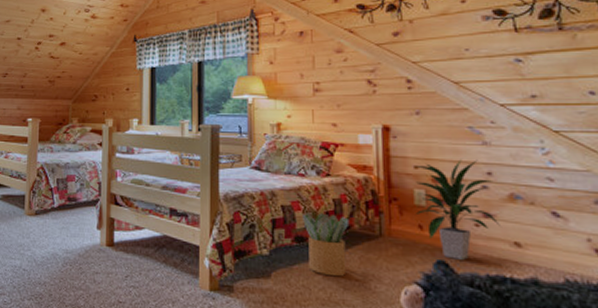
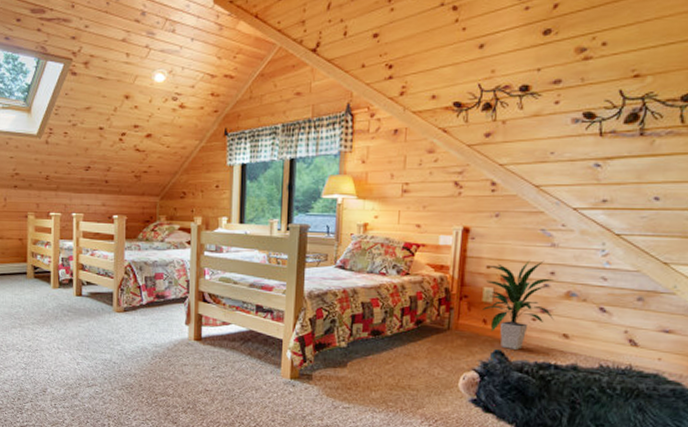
potted plant: present [303,212,350,277] -> none [380,308,422,366]

